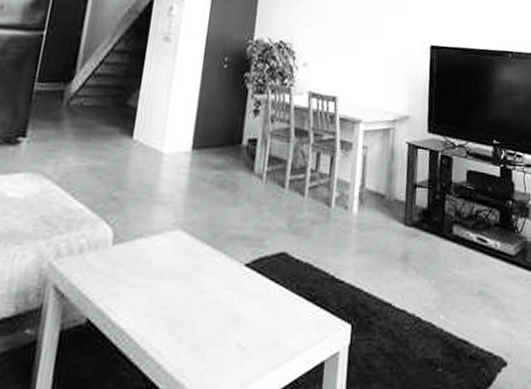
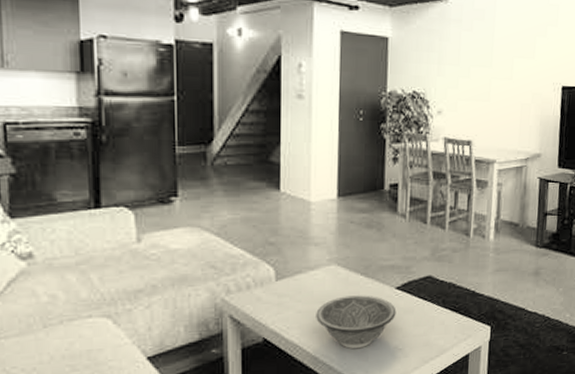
decorative bowl: none [150,270,243,343] -> present [316,295,396,349]

